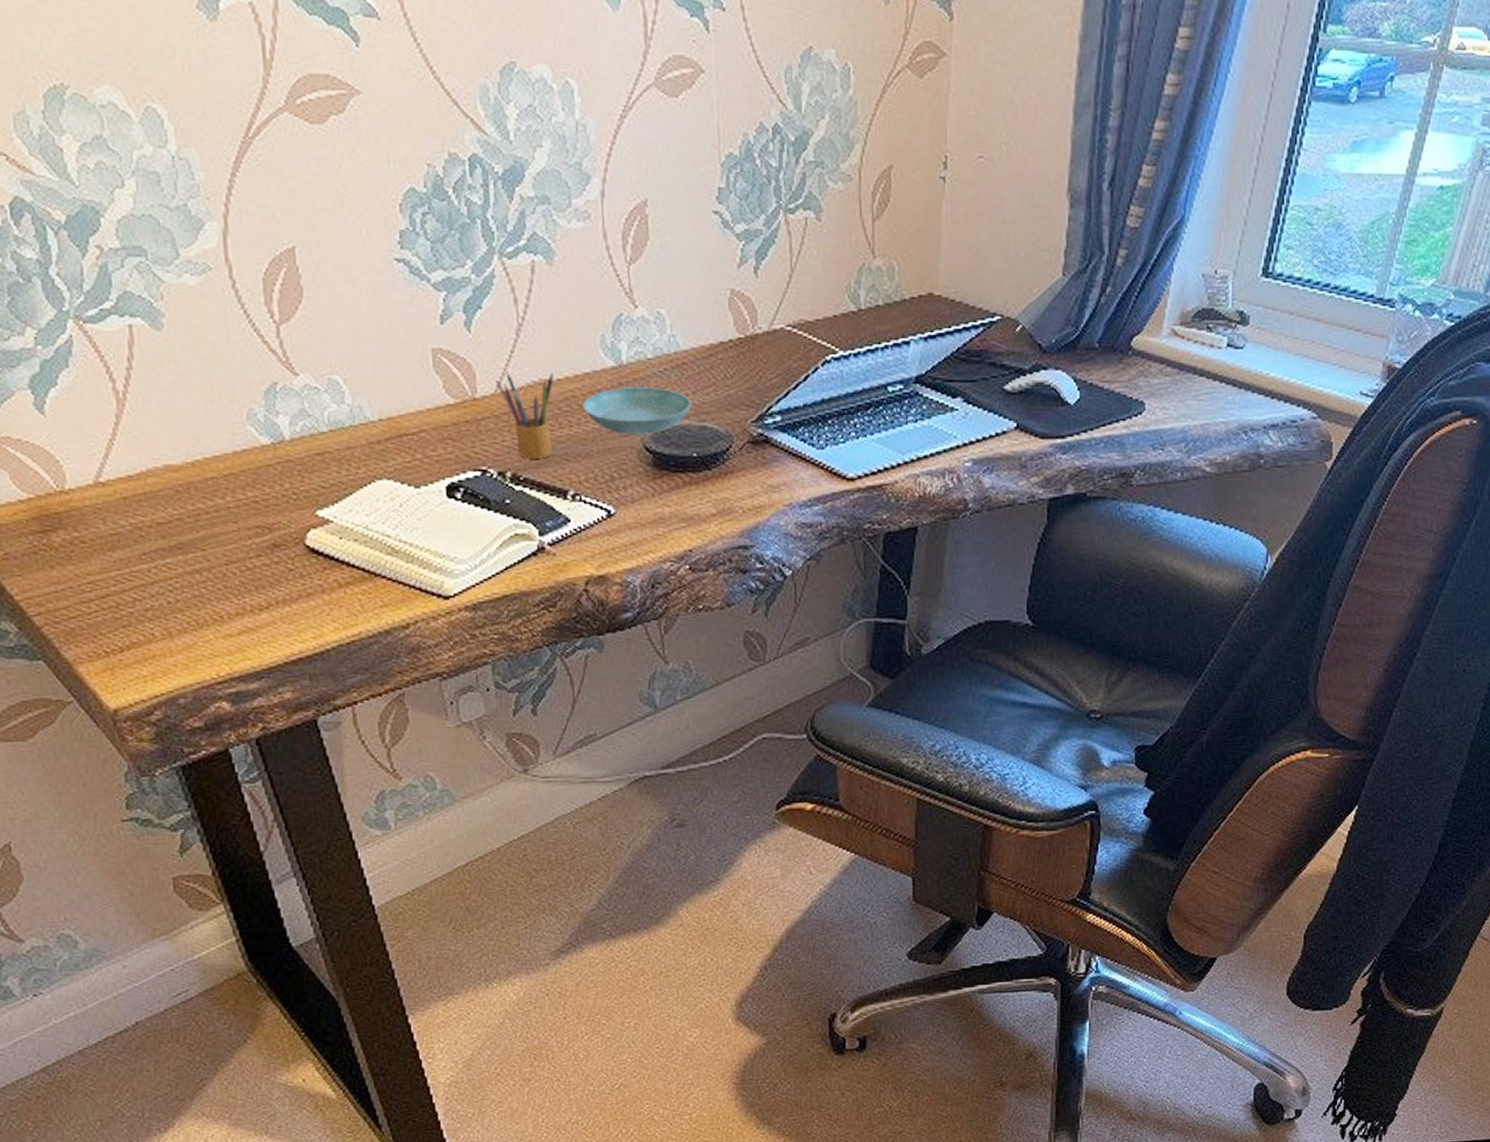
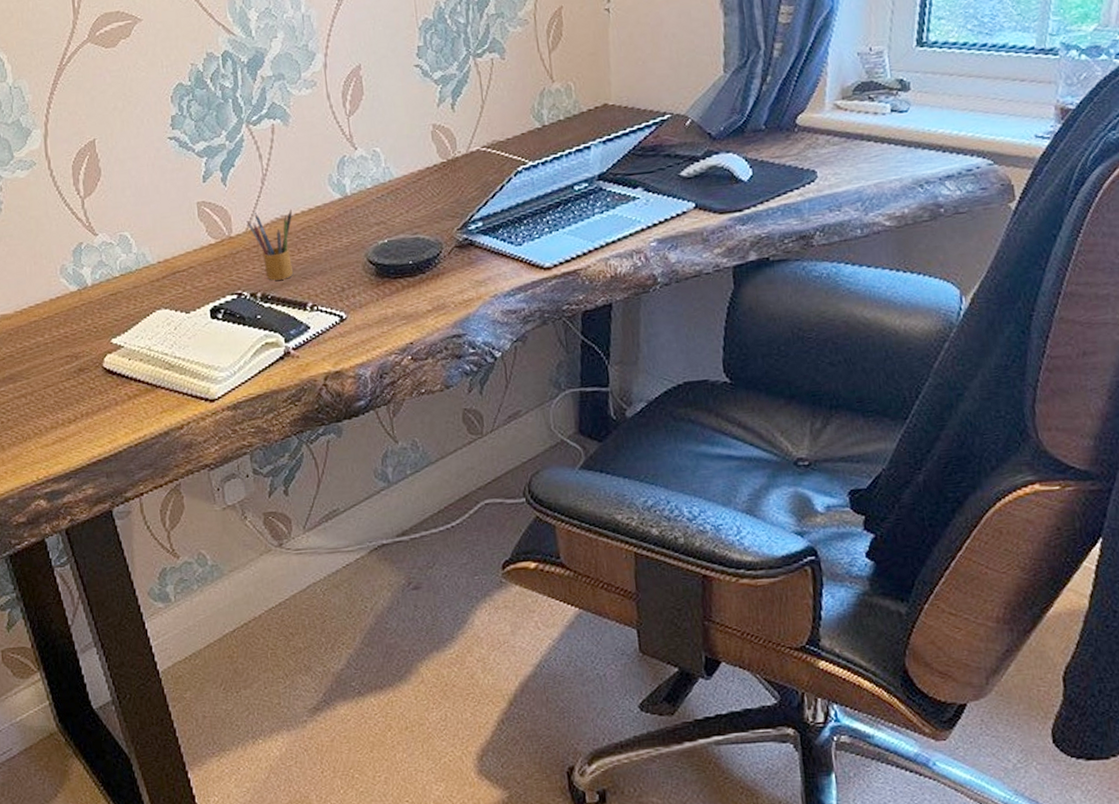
saucer: present [582,387,693,434] -> none [315,211,406,252]

